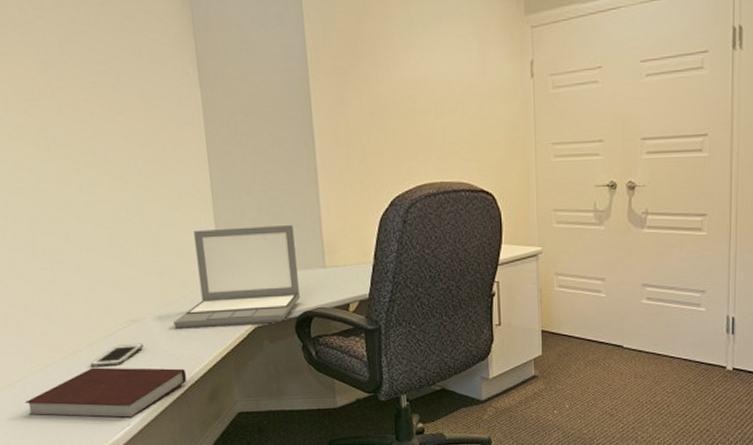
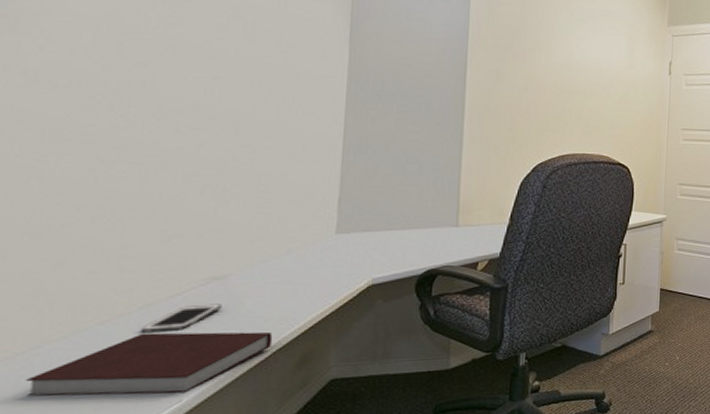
laptop: present [173,225,301,329] -> none [268,183,429,287]

